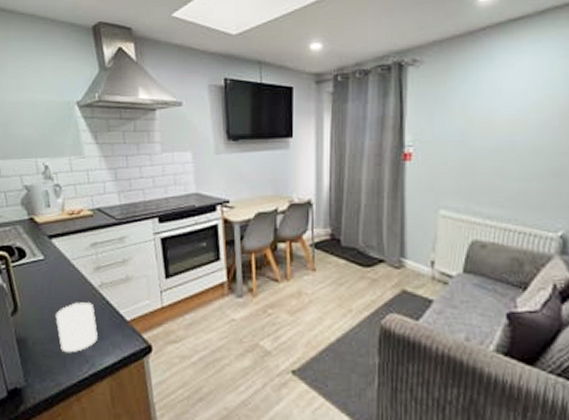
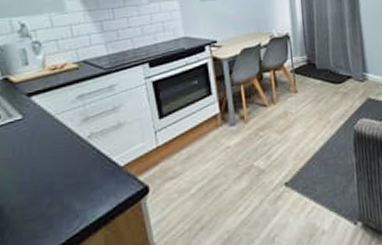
mug: present [55,302,98,353] -> none [38,155,88,212]

